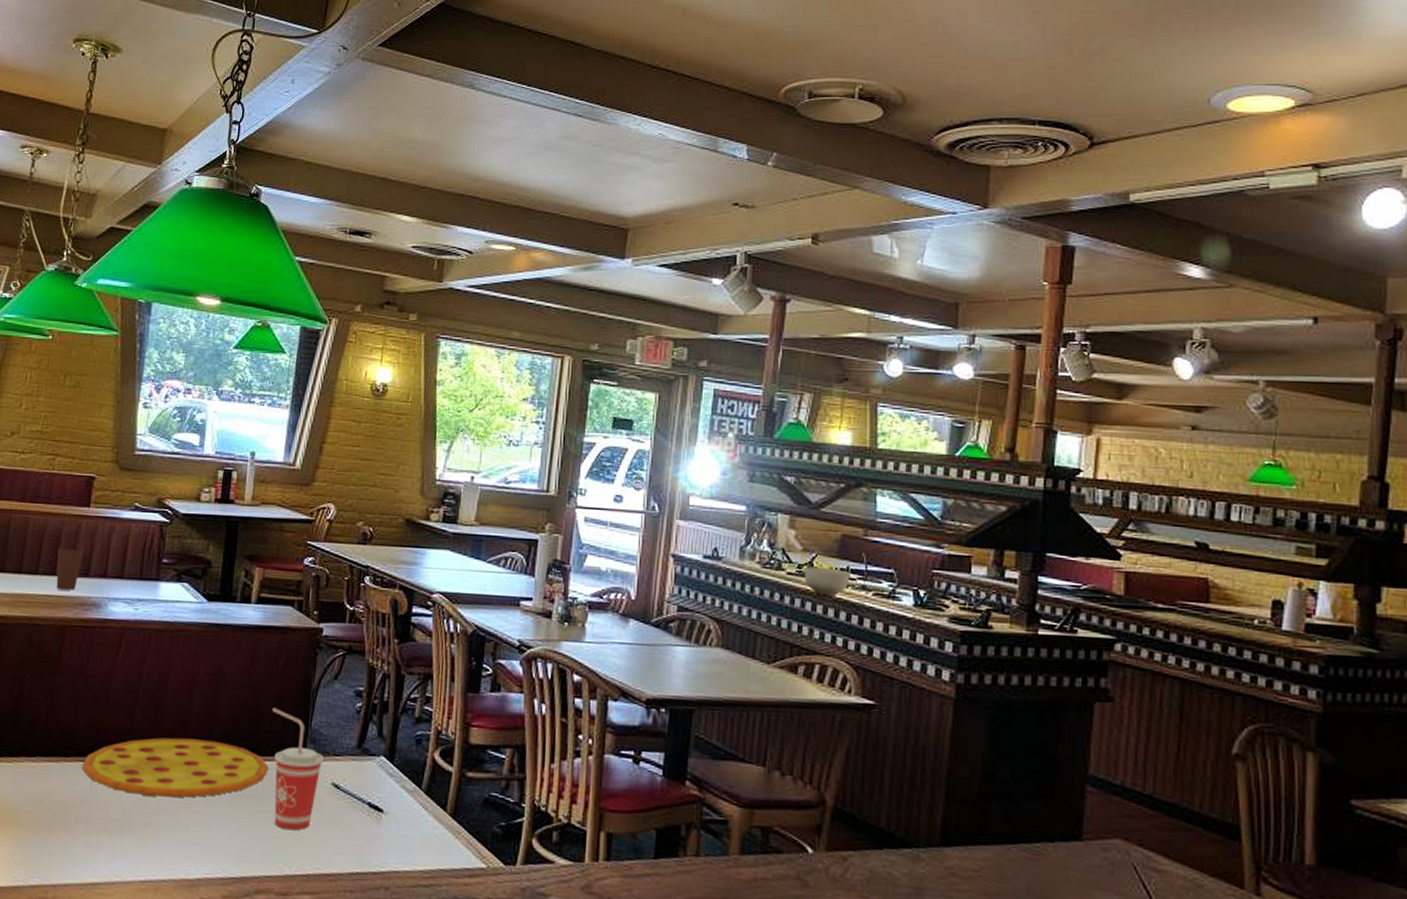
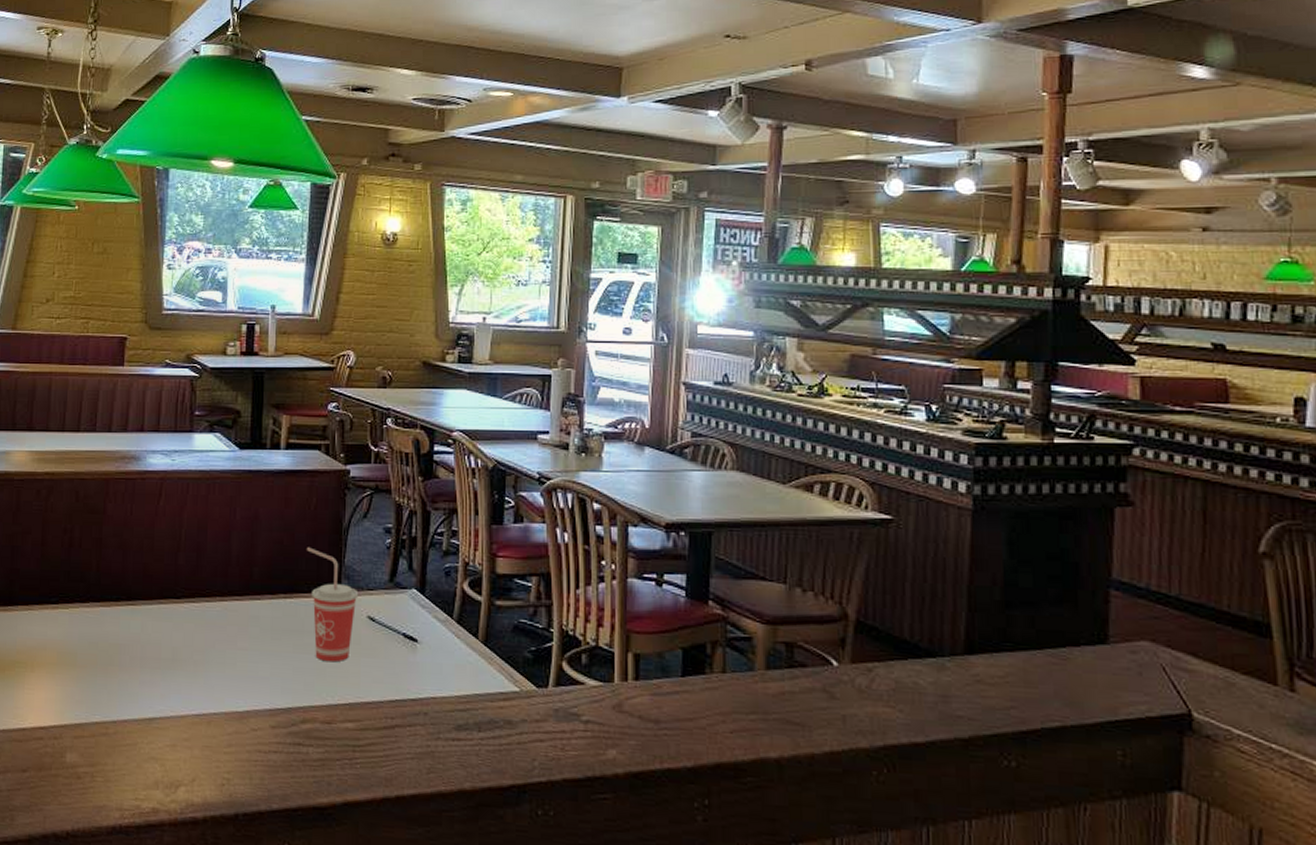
cup: present [56,548,84,590] -> none [97,406,121,445]
pizza: present [81,737,269,798] -> none [132,579,308,636]
bowl: present [803,566,850,596] -> none [814,387,861,415]

